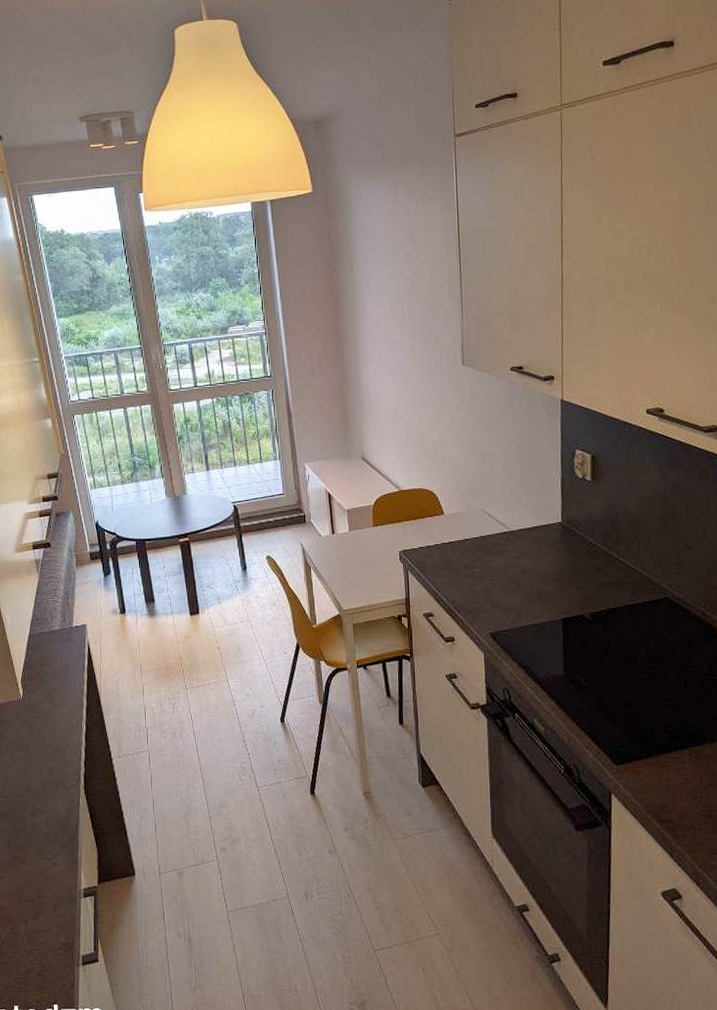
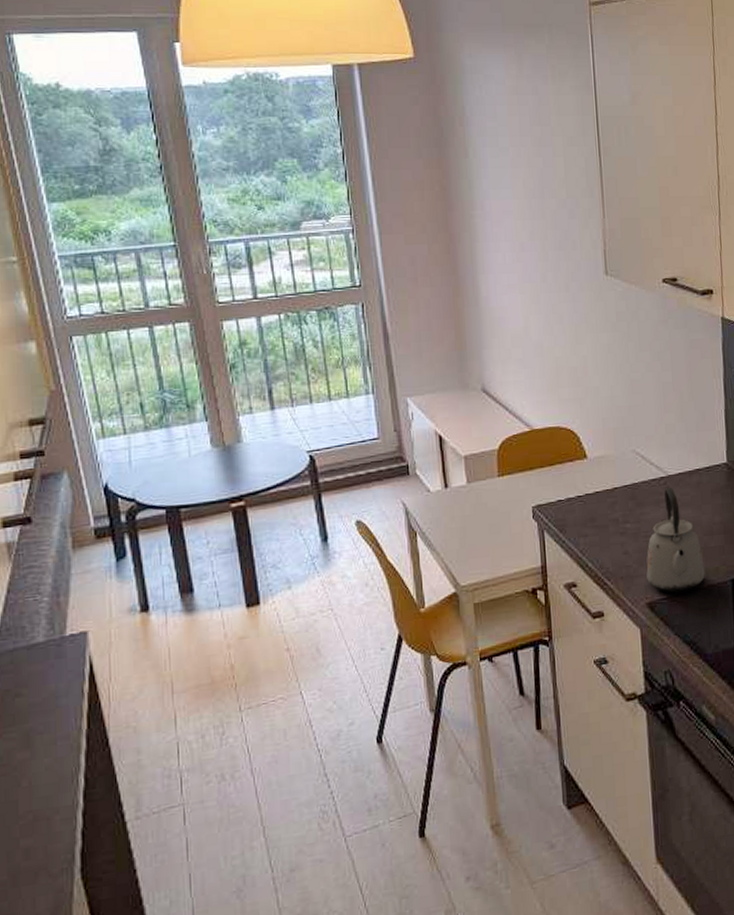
kettle: none [490,541,540,626] -> present [646,488,705,593]

